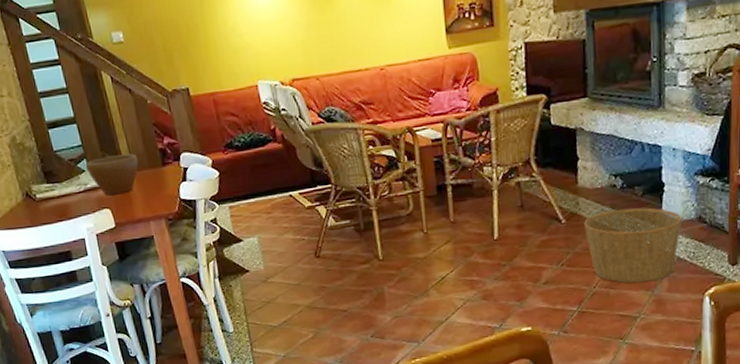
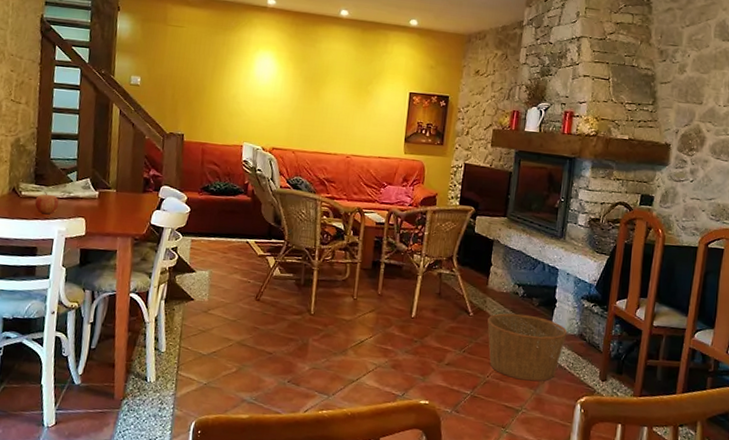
fruit: none [52,190,79,213] -> present [34,192,59,214]
bowl: present [85,153,139,196] -> none [74,173,123,208]

